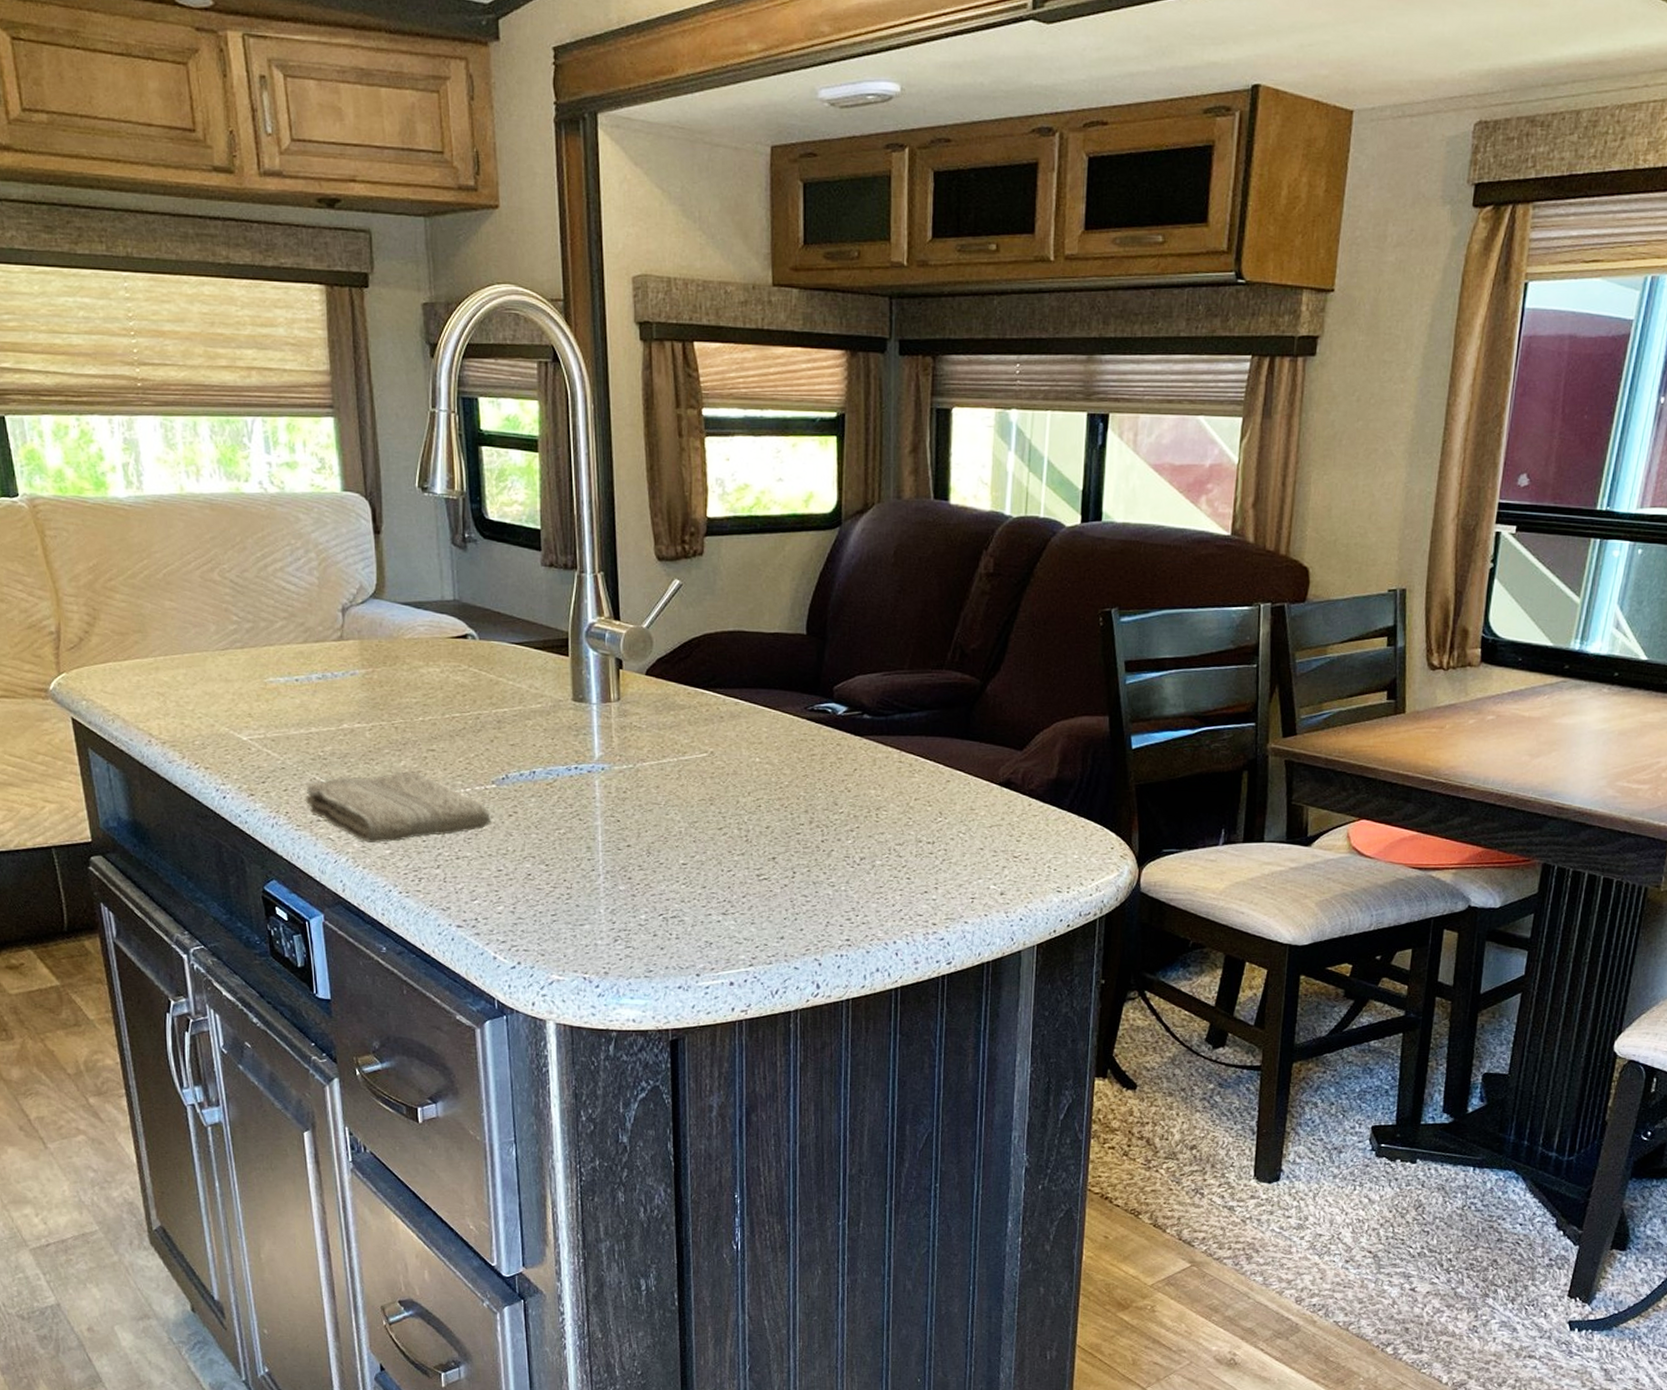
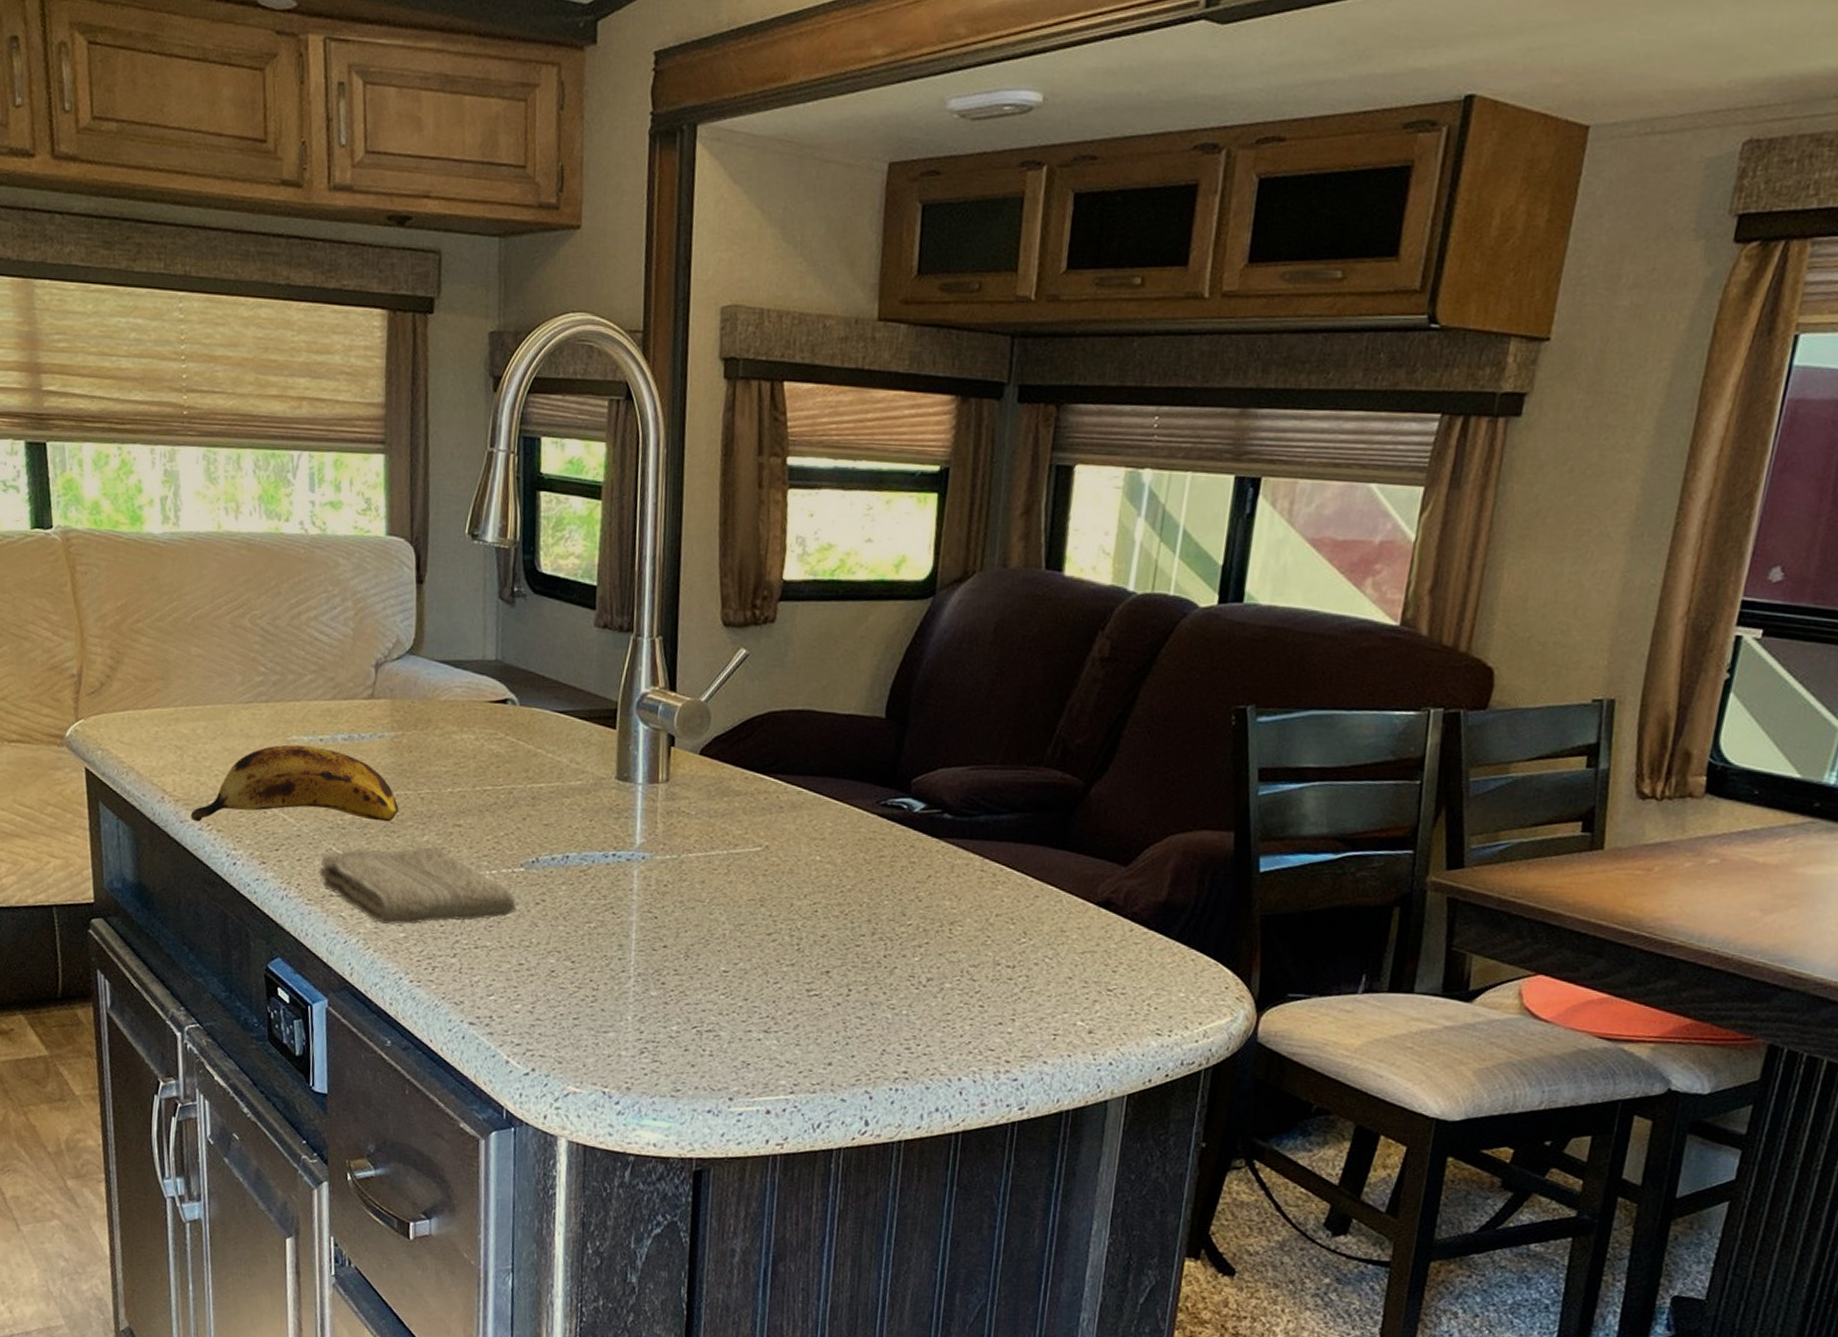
banana: none [177,686,375,762] -> present [190,744,399,822]

